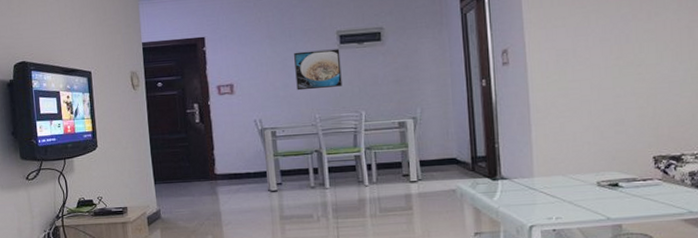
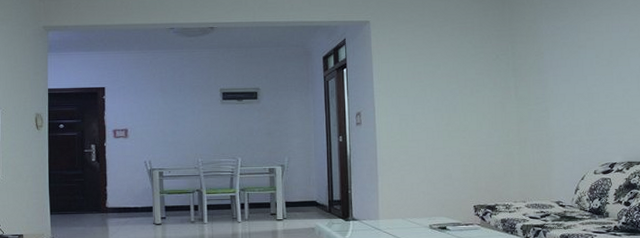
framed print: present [294,48,342,91] -> none [183,104,223,138]

